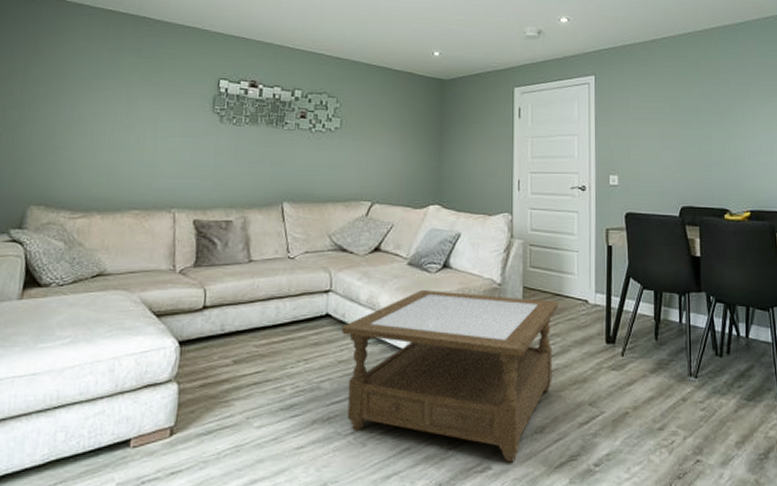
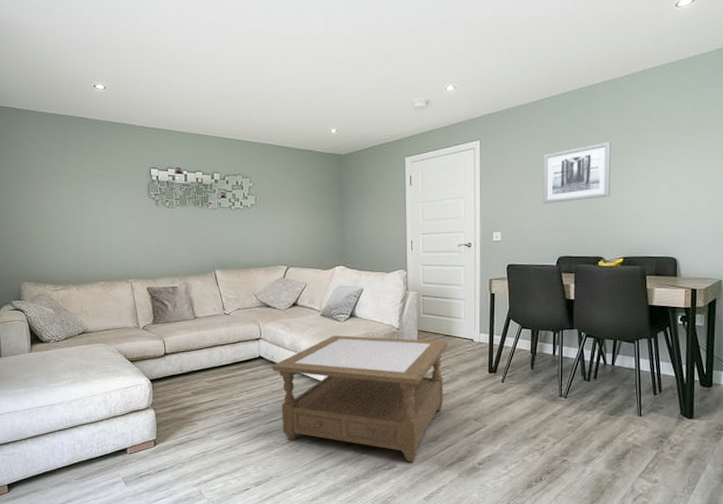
wall art: none [661,86,733,147] -> present [543,141,611,204]

